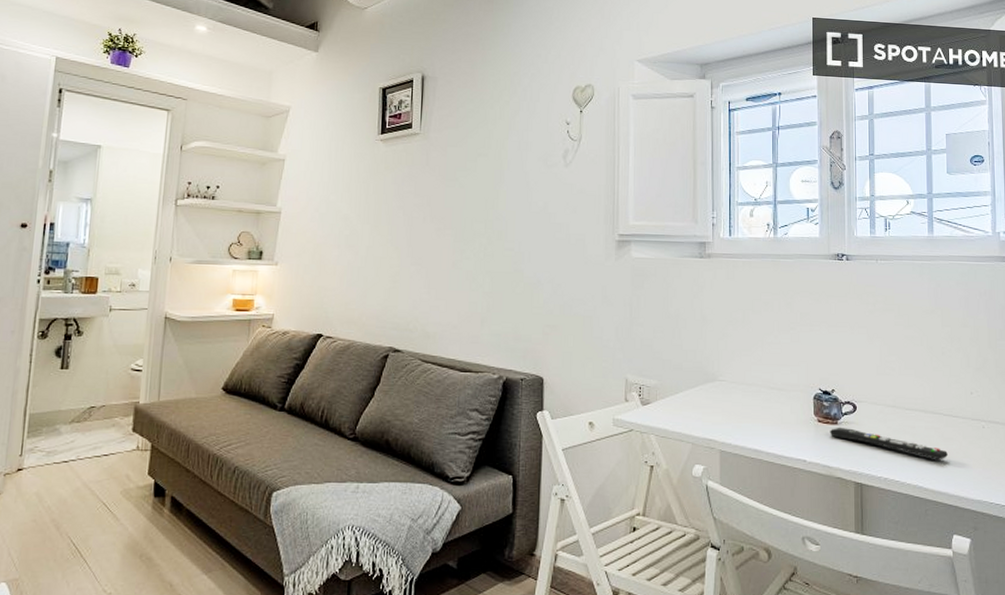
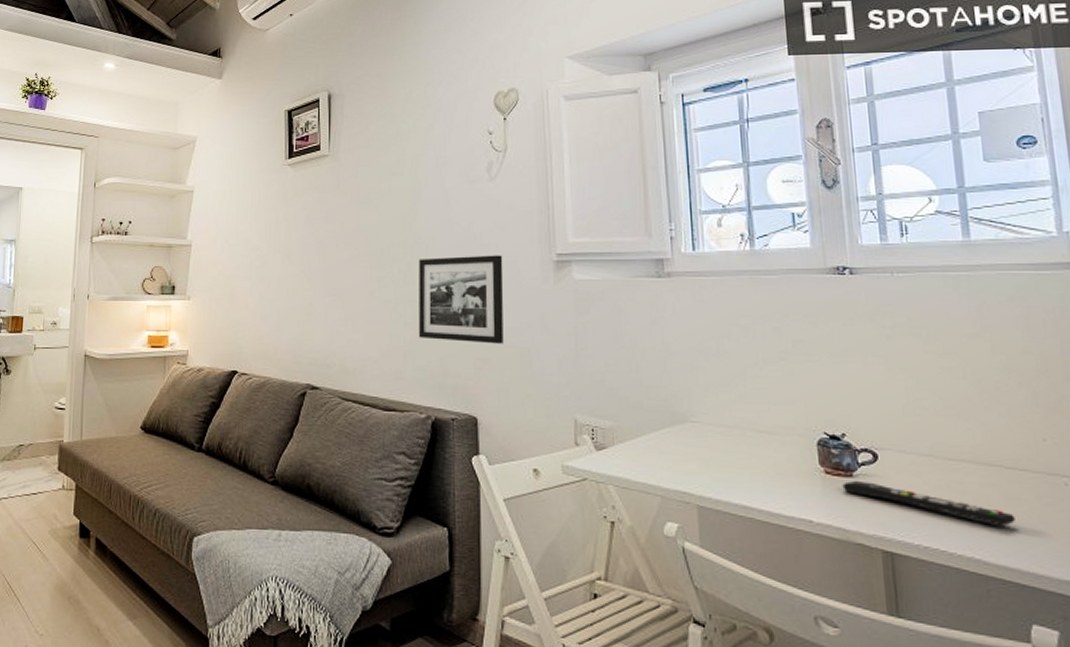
picture frame: none [494,233,573,312] -> present [418,255,504,344]

